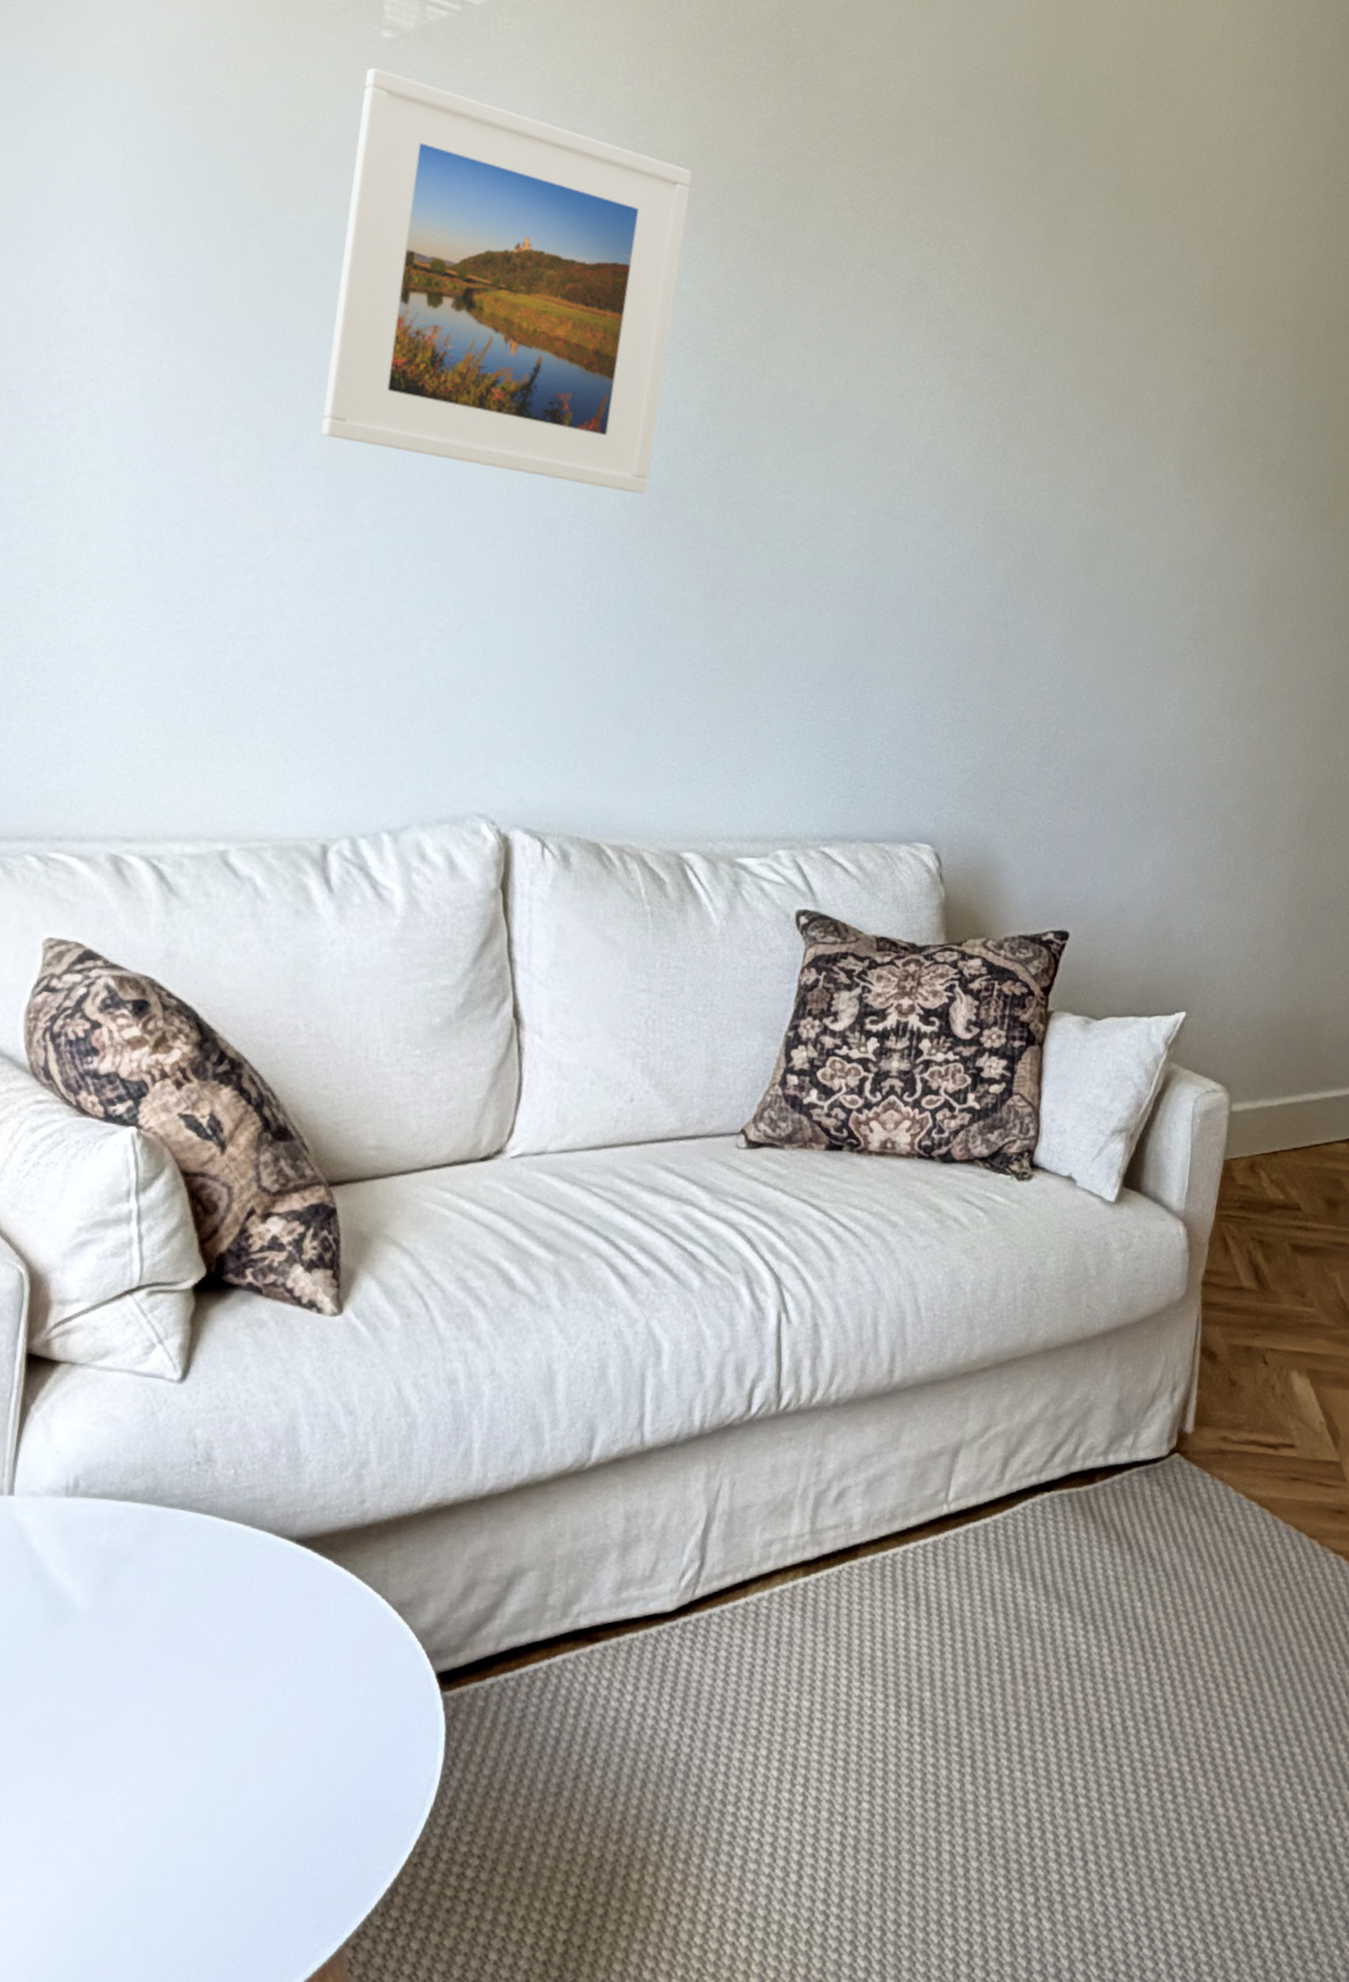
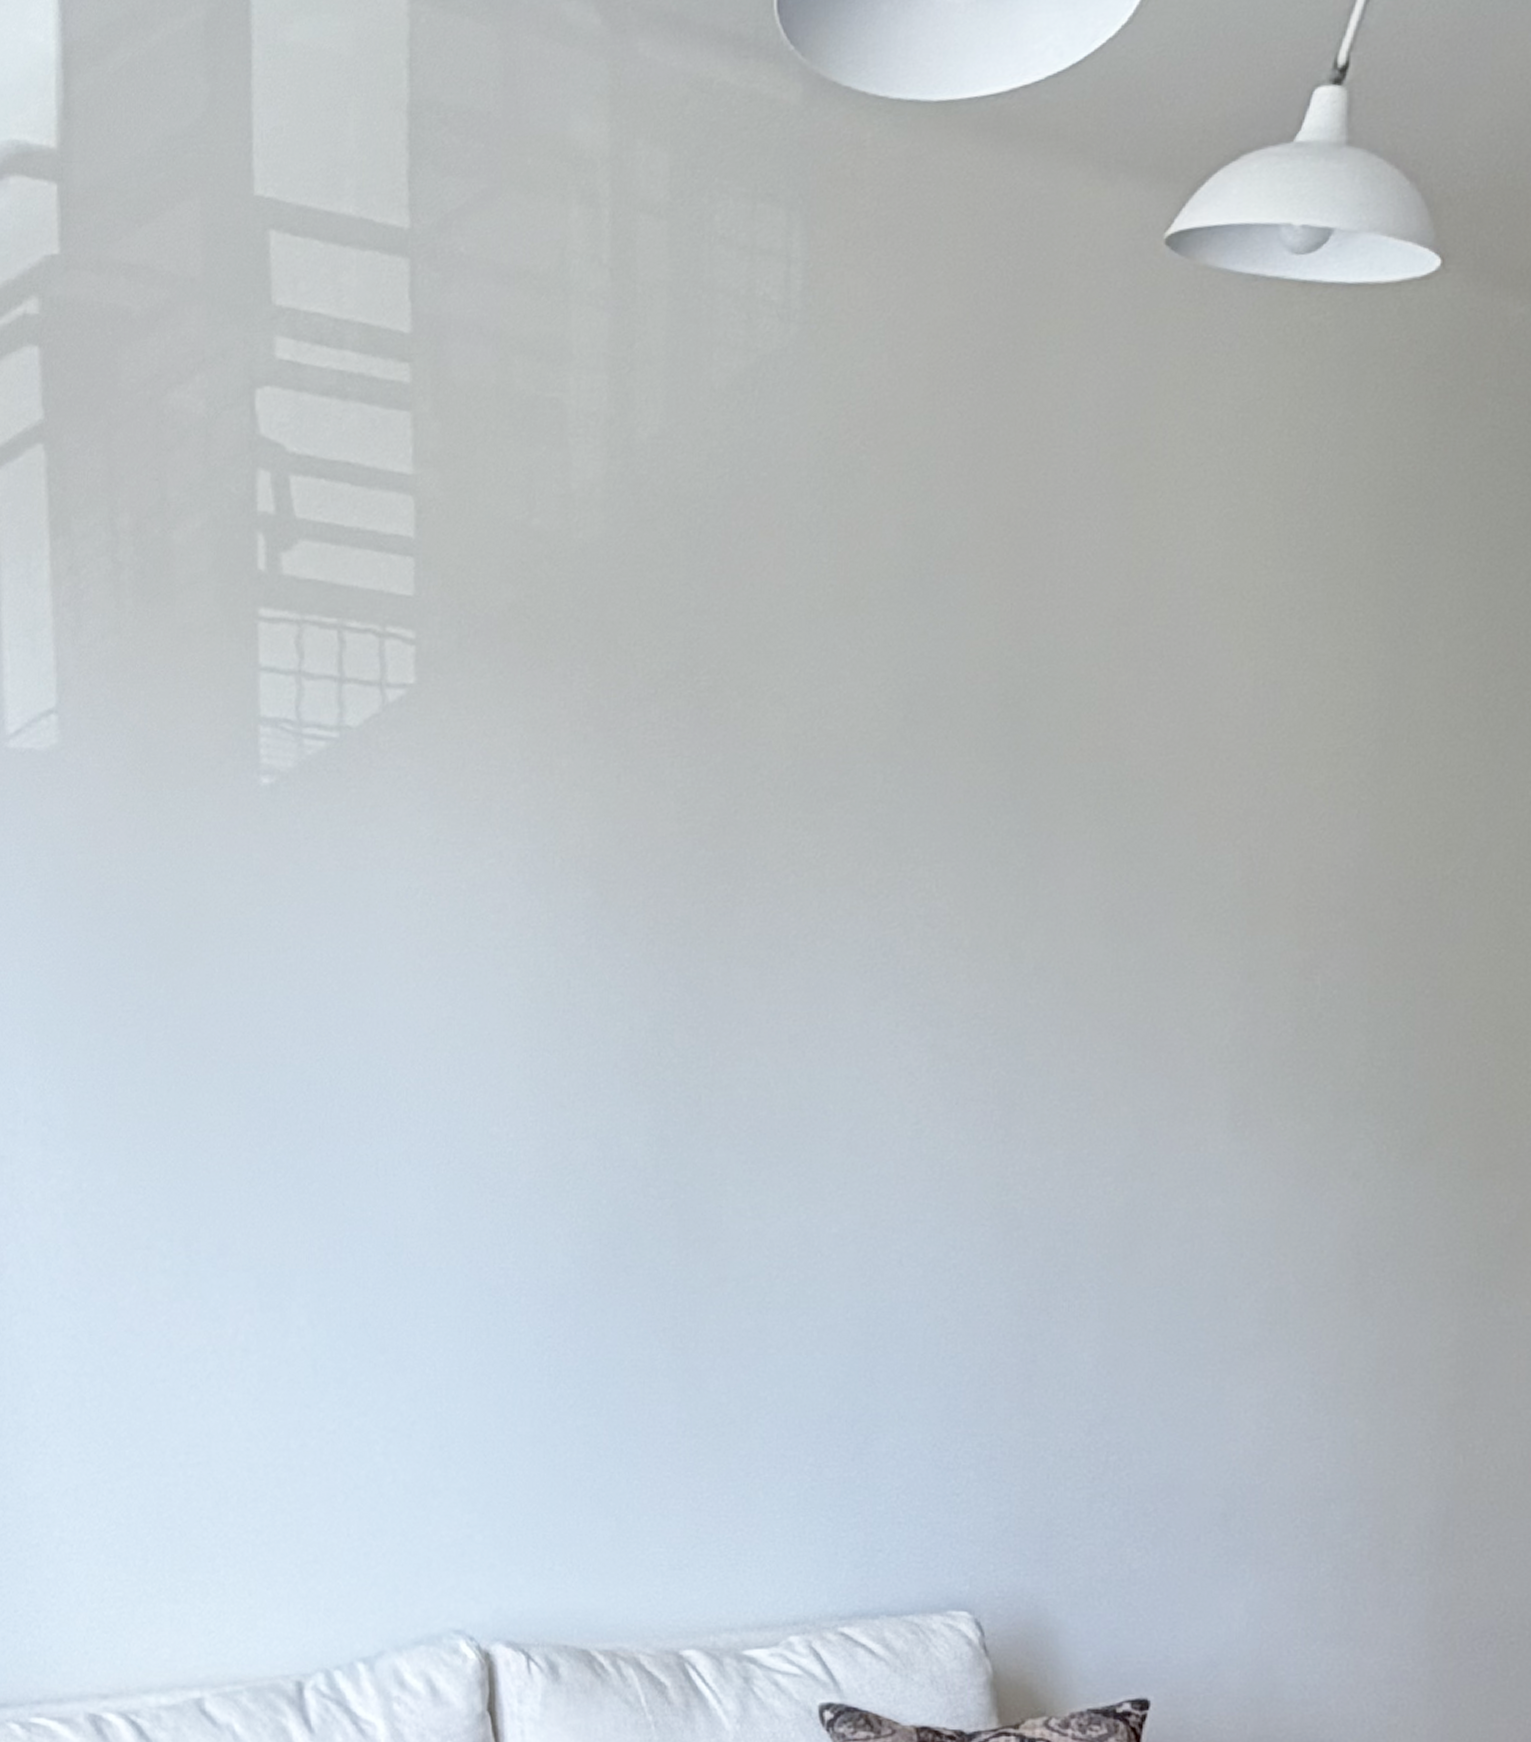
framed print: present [320,68,692,494] -> none [246,820,607,1246]

